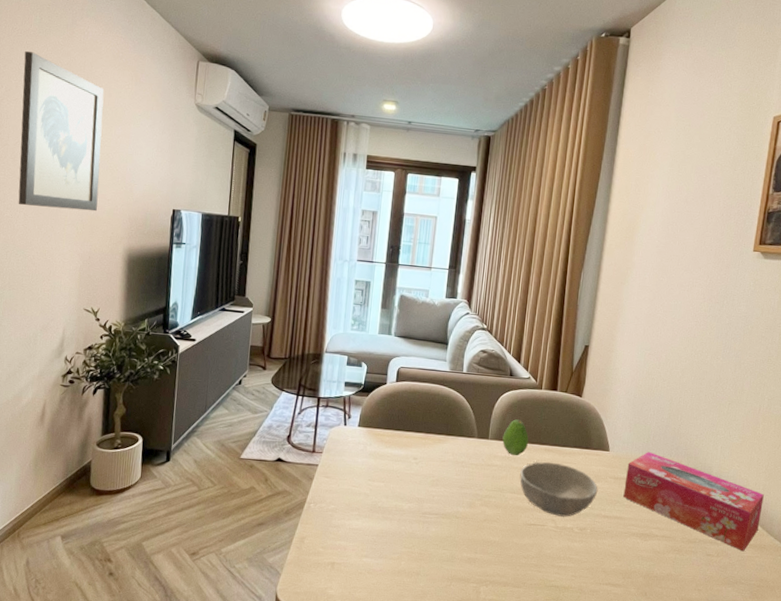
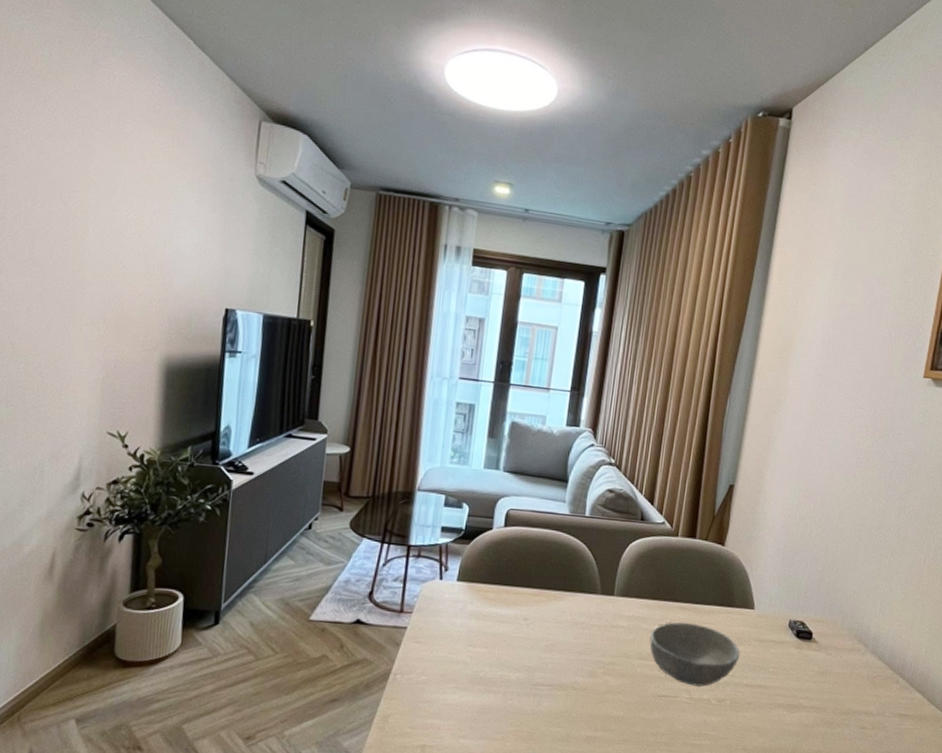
wall art: present [18,51,104,212] -> none [18,97,136,309]
fruit: present [502,419,529,456] -> none [630,572,662,616]
tissue box: present [623,451,764,552] -> none [768,609,926,723]

